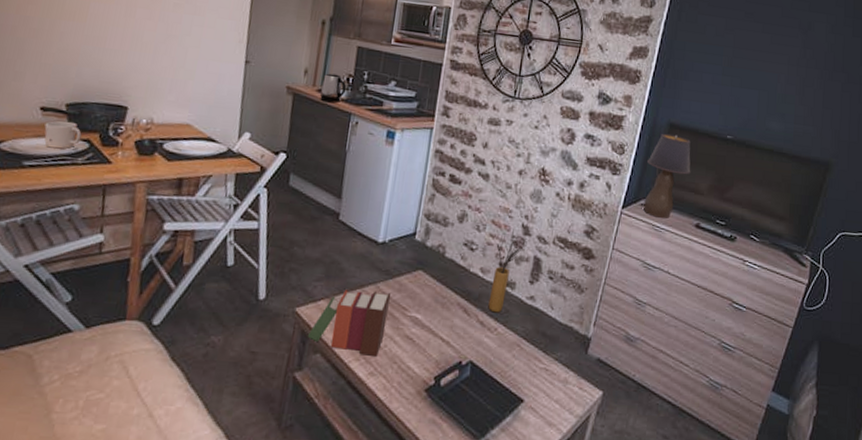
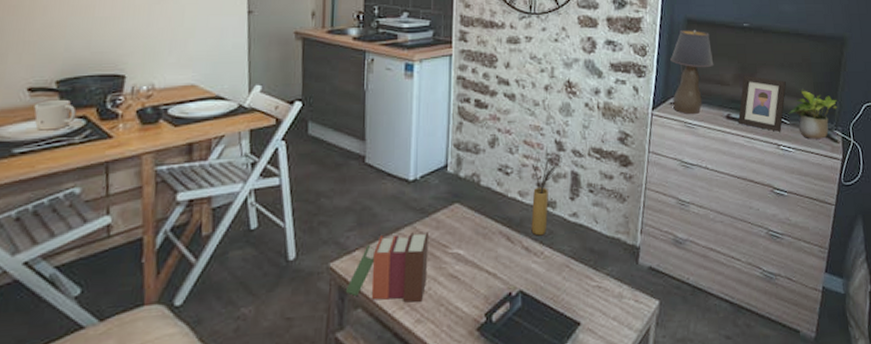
kettle: present [320,73,347,103] -> none [331,13,358,43]
picture frame: none [706,187,762,248] -> present [738,75,786,132]
potted plant: none [760,208,812,261] -> present [789,89,838,139]

